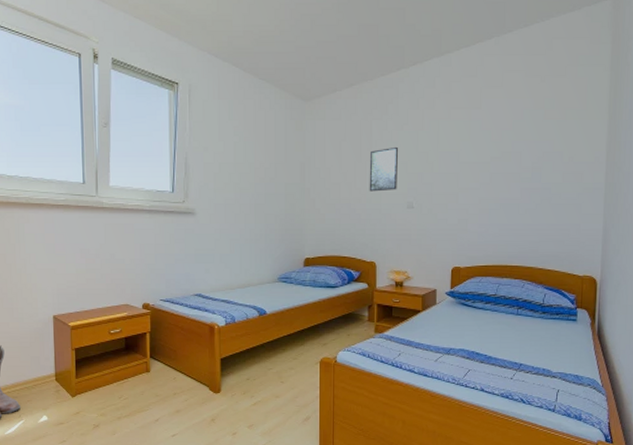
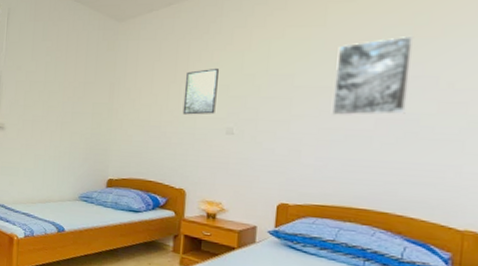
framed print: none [489,117,545,188] -> present [332,35,414,117]

